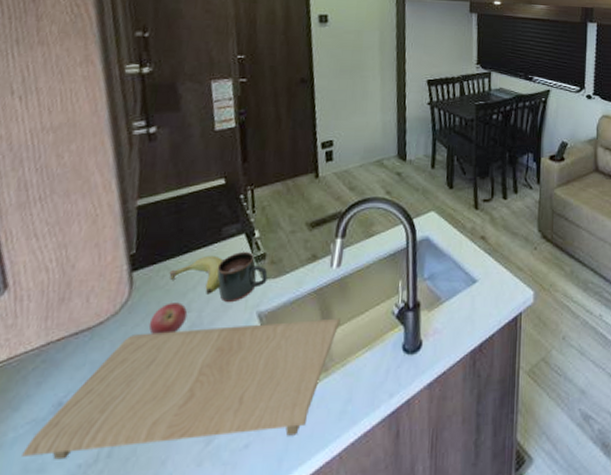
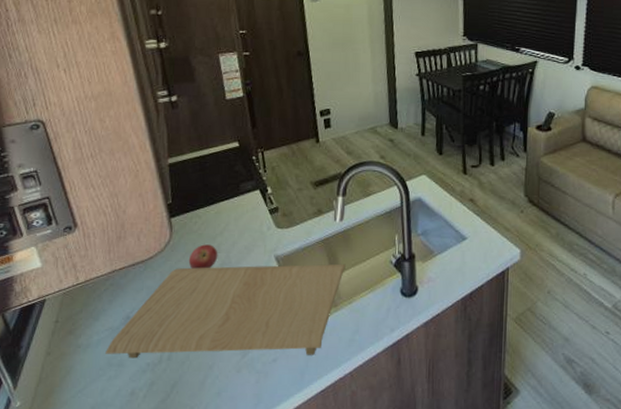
fruit: present [169,255,224,294] -> none [200,207,244,239]
mug: present [216,251,268,302] -> none [238,204,281,246]

